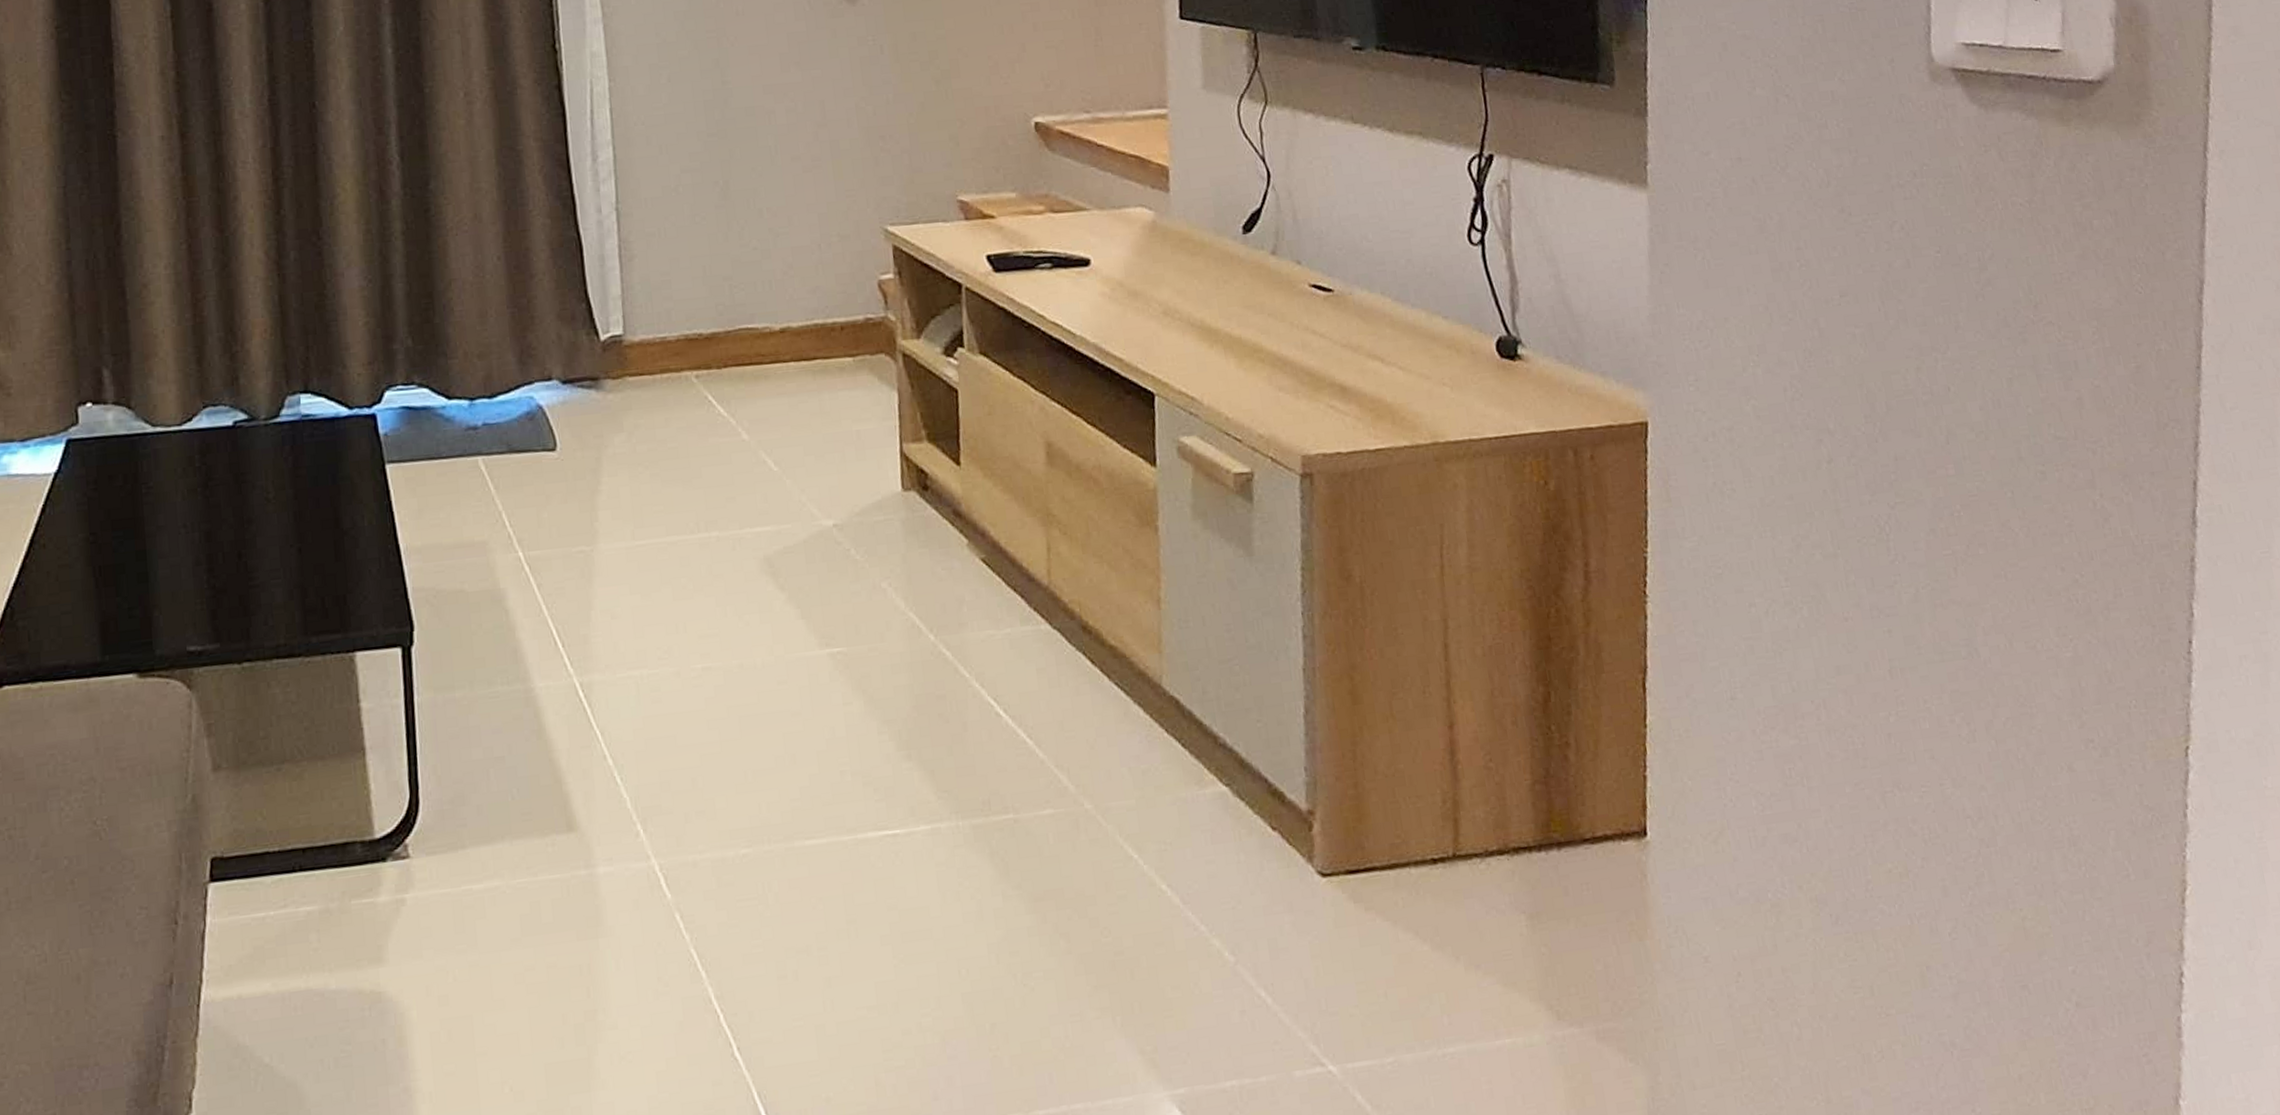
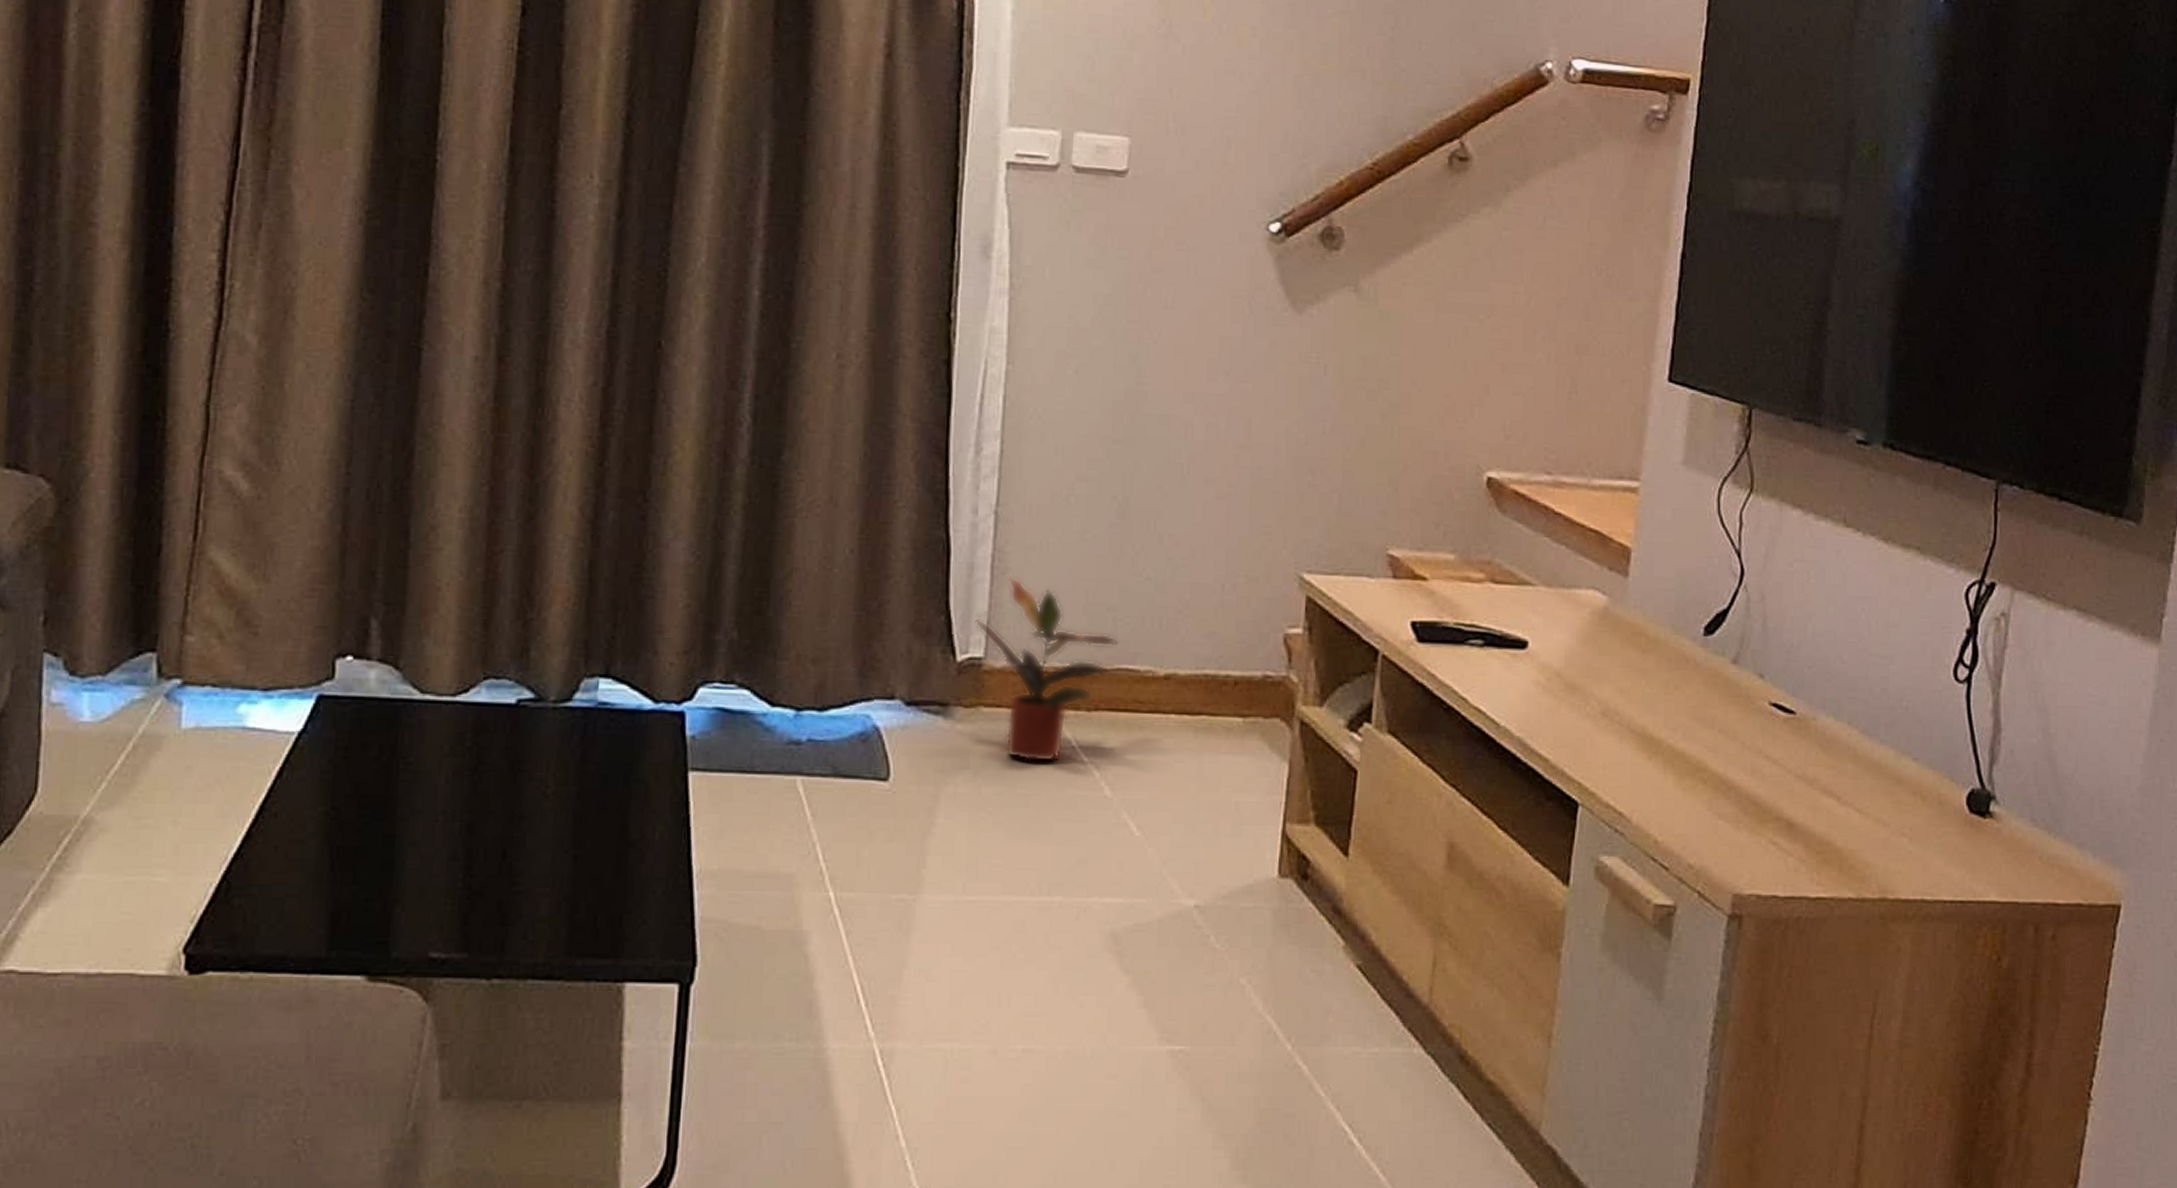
potted plant: none [611,262,736,420] -> present [975,577,1118,763]

